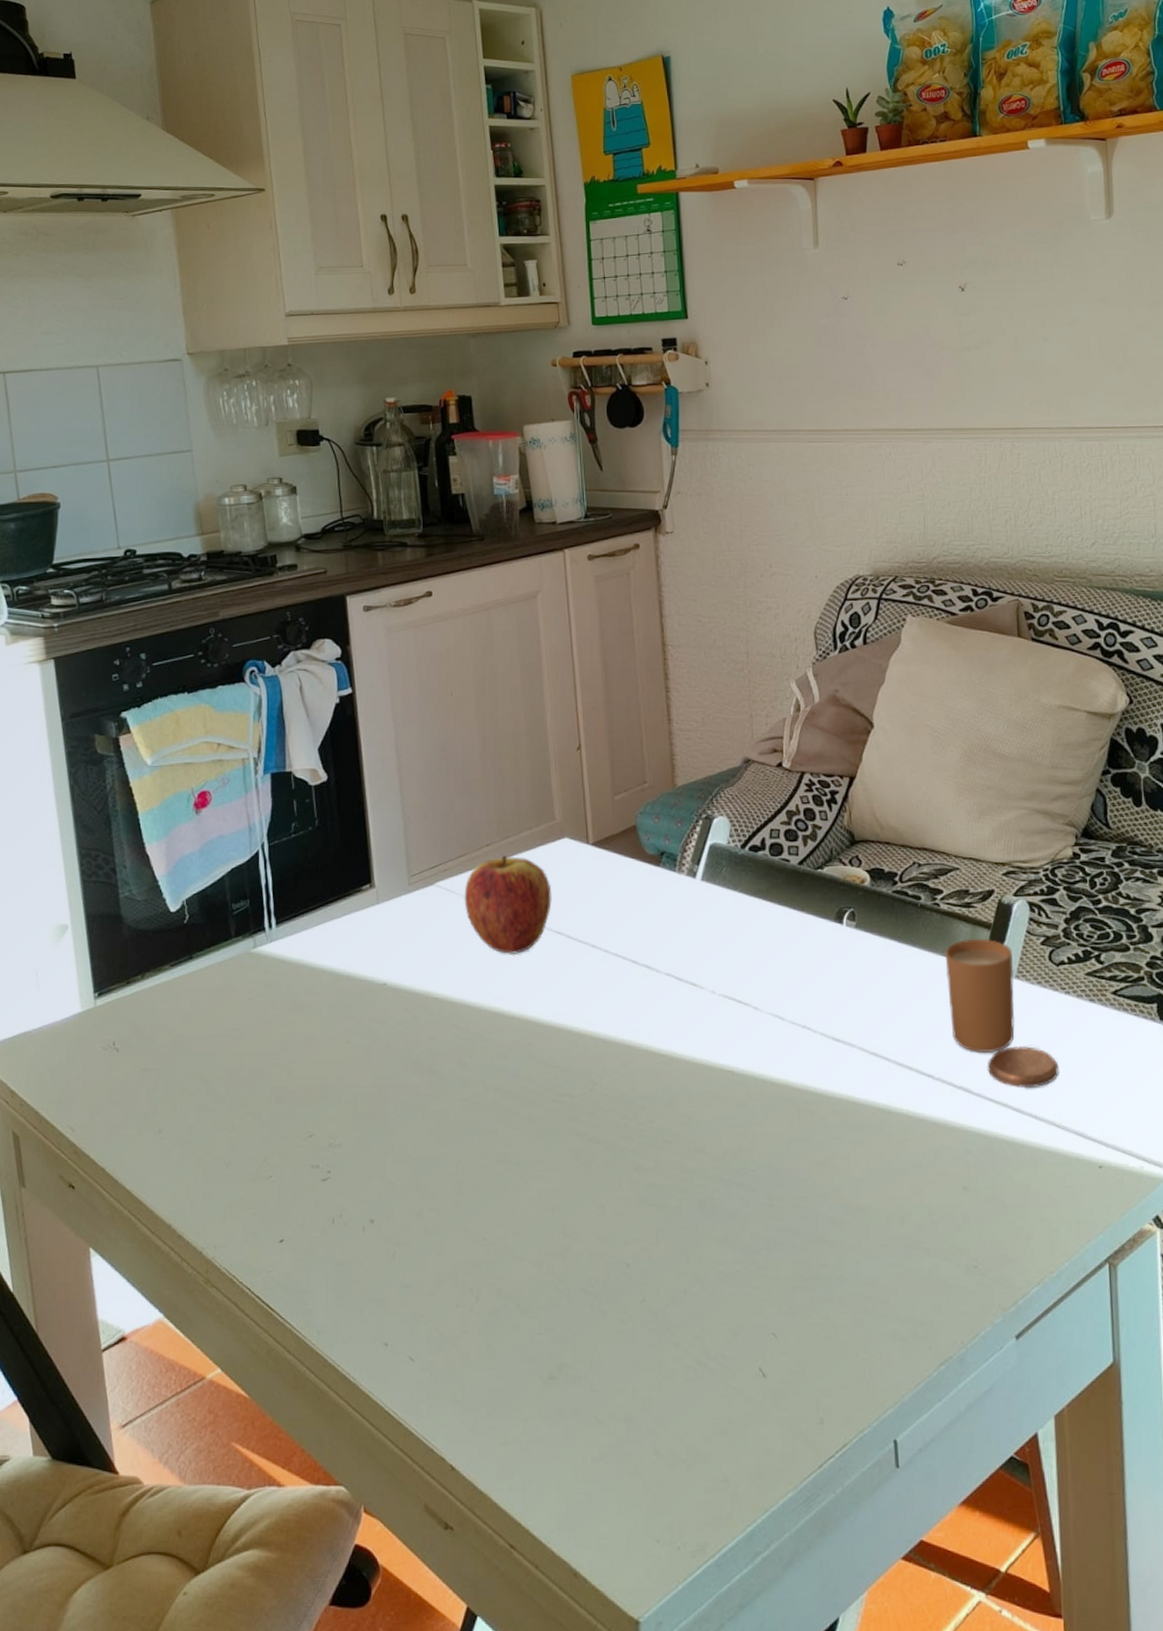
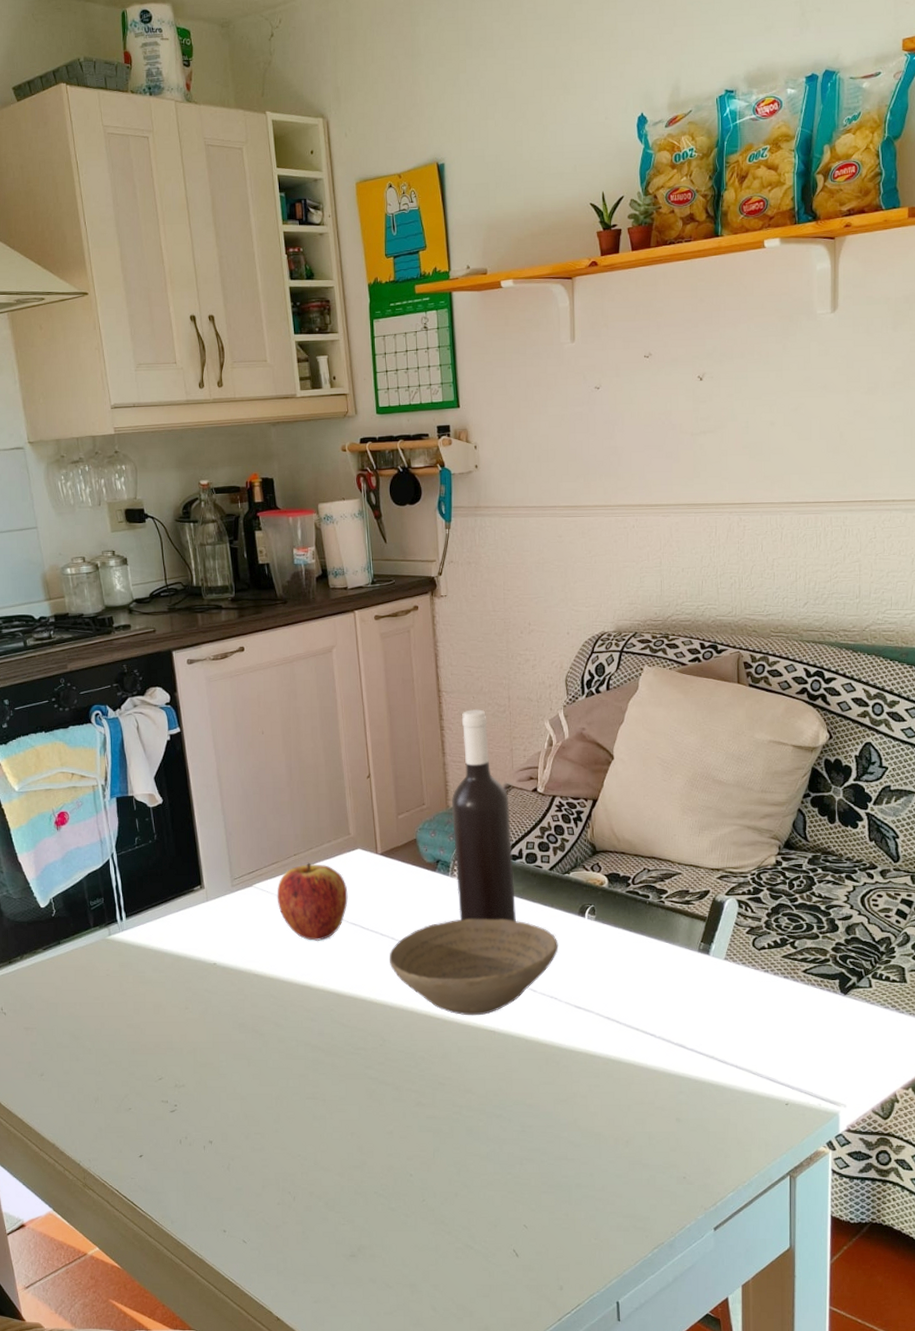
bowl: none [601,925,811,1051] -> present [389,918,559,1016]
wine bottle: none [679,667,758,930] -> present [451,709,516,922]
candle: present [945,939,1059,1087] -> none [667,929,757,1044]

